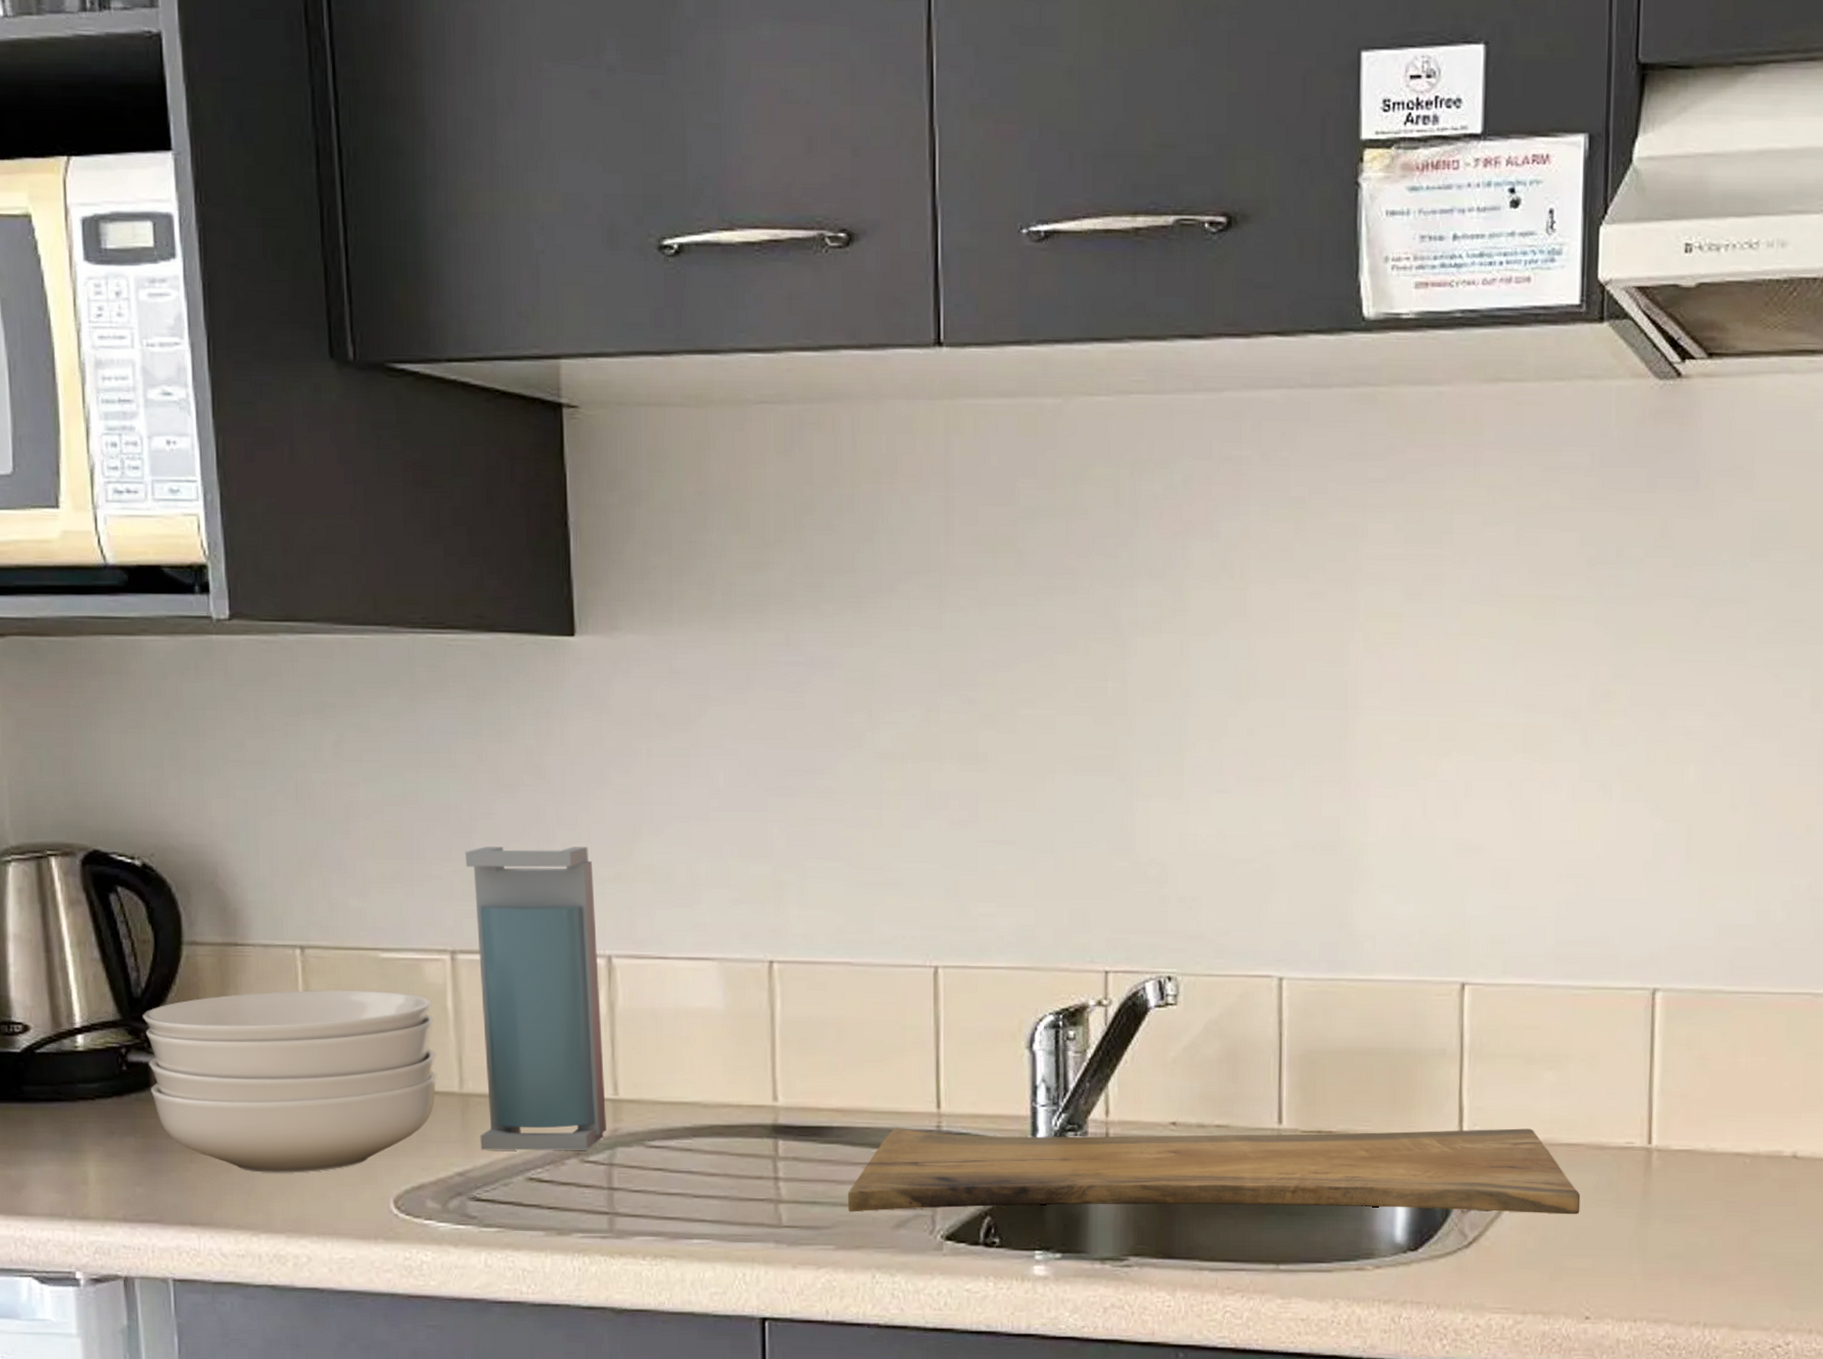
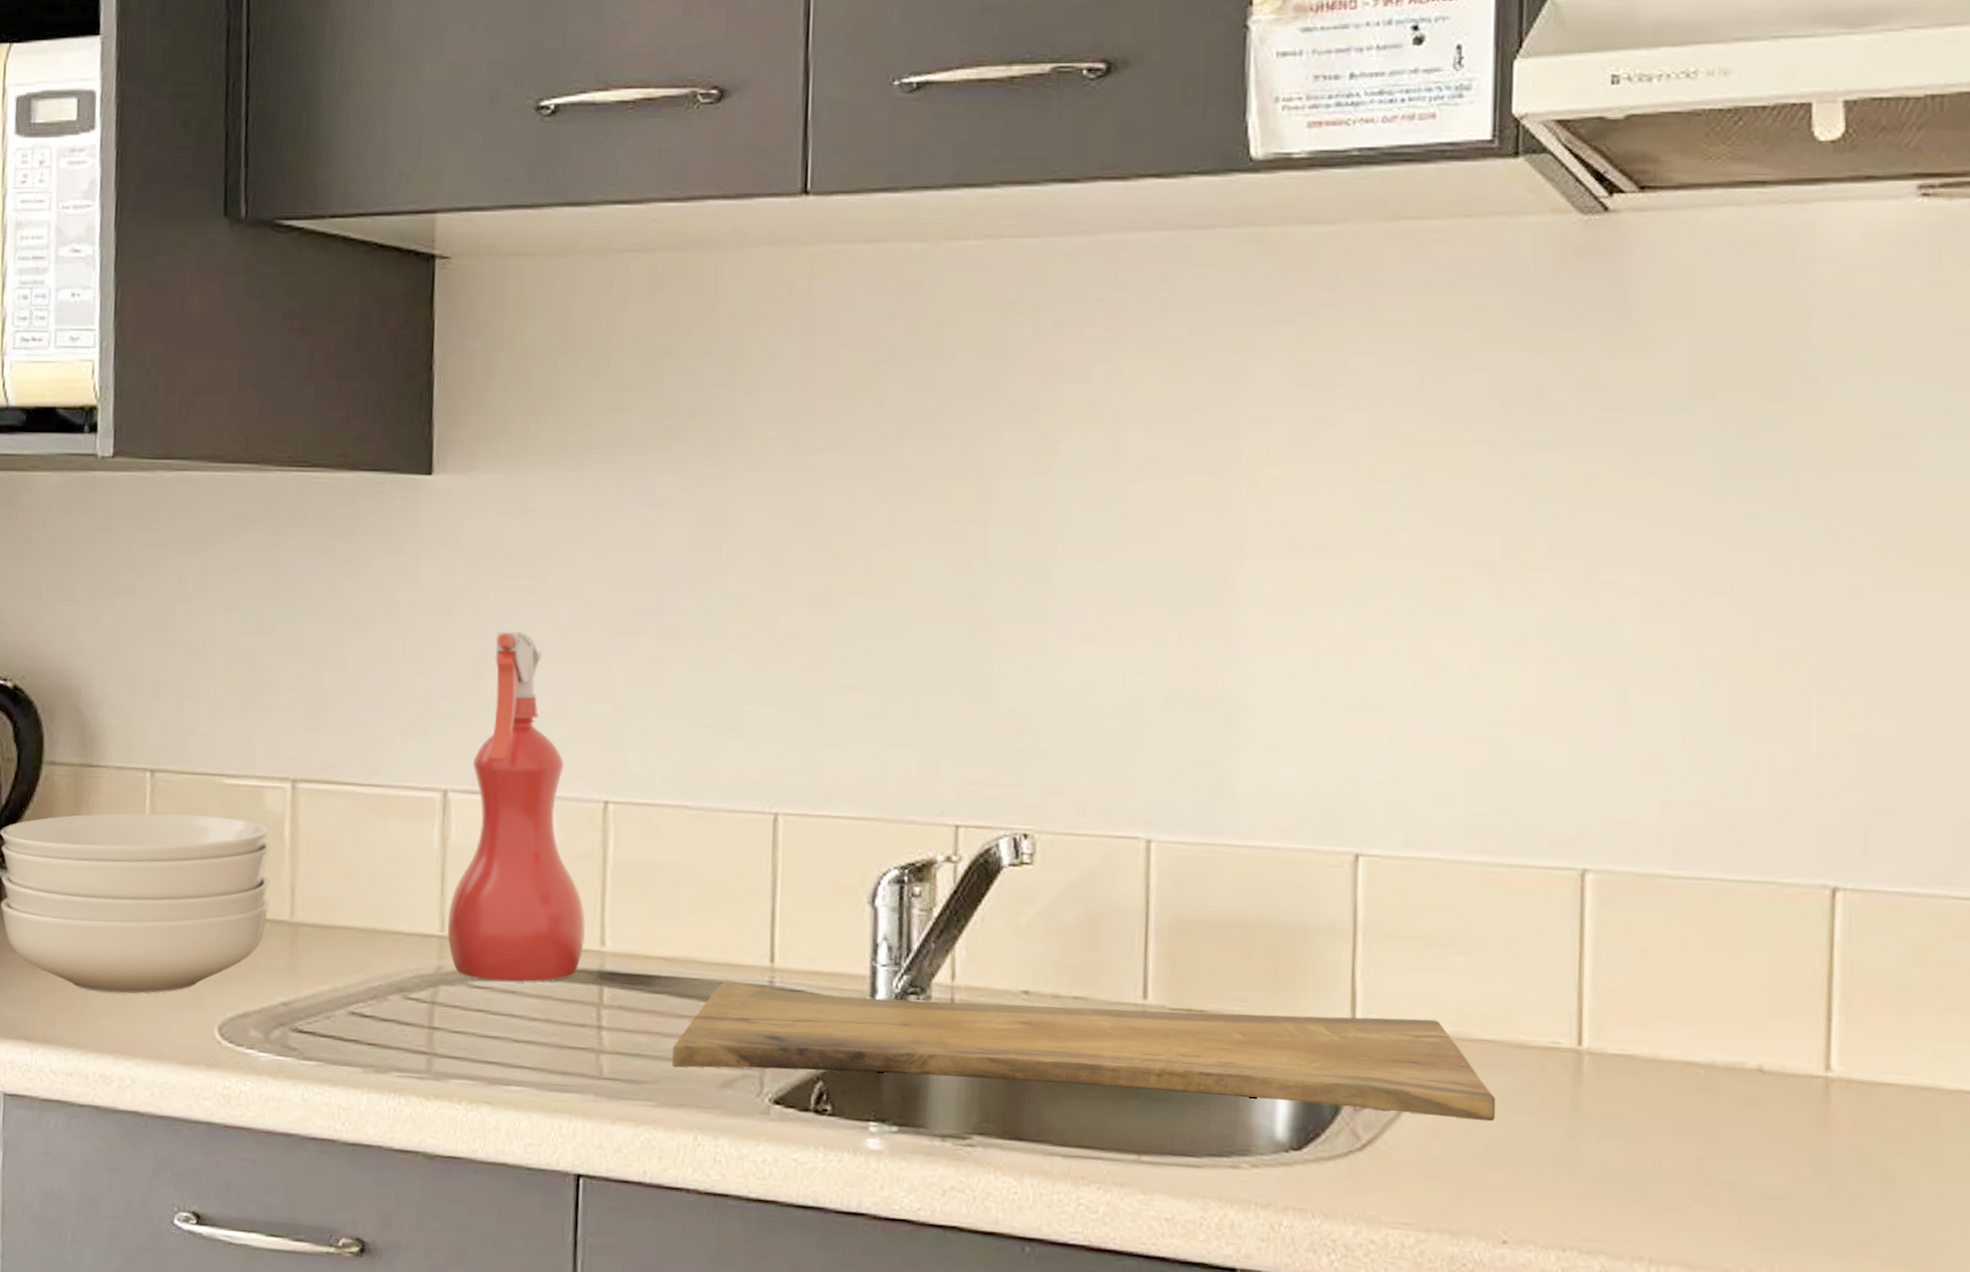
soap dispenser: present [465,847,606,1151] -> none [306,678,435,987]
spray bottle: none [620,795,757,1140] -> present [447,631,585,982]

